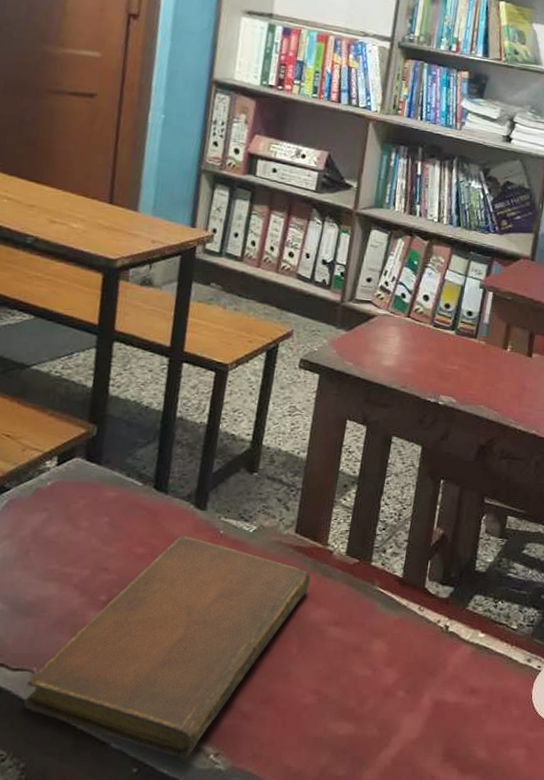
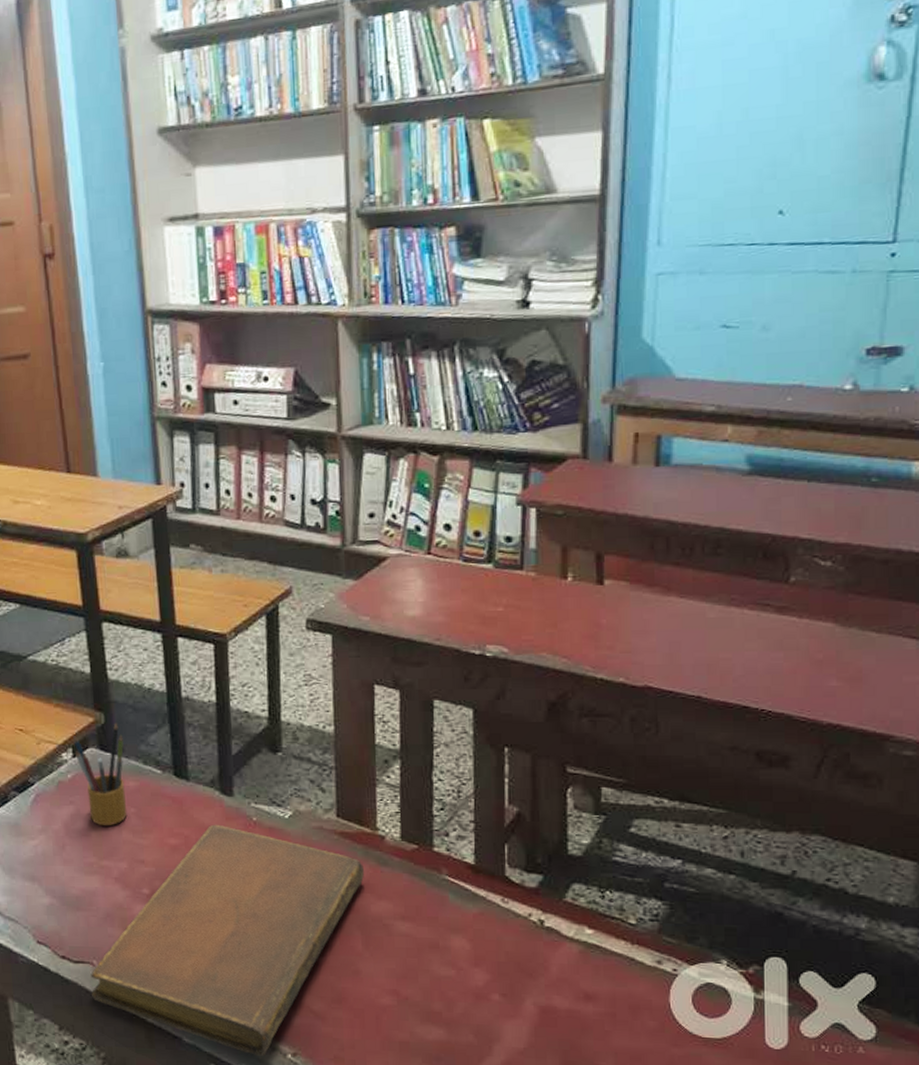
pencil box: none [59,434,112,534] -> present [73,721,128,826]

